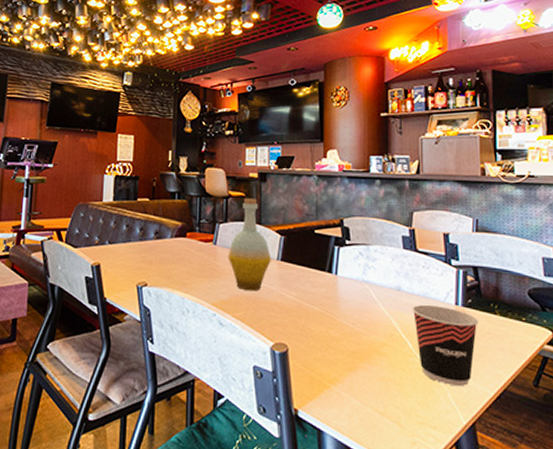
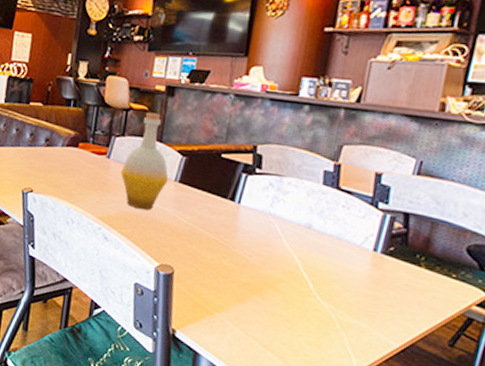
cup: present [412,304,478,387] -> none [318,245,398,334]

